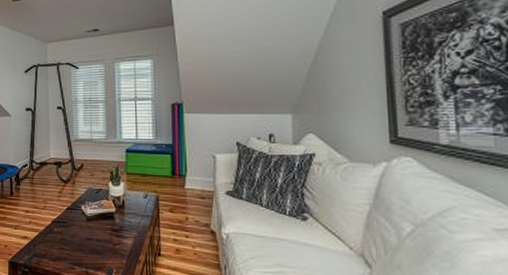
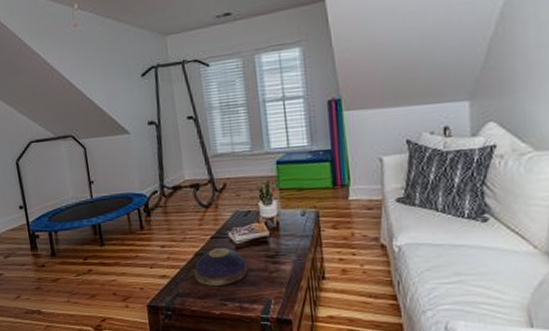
decorative bowl: none [50,218,95,251] -> present [194,248,248,286]

